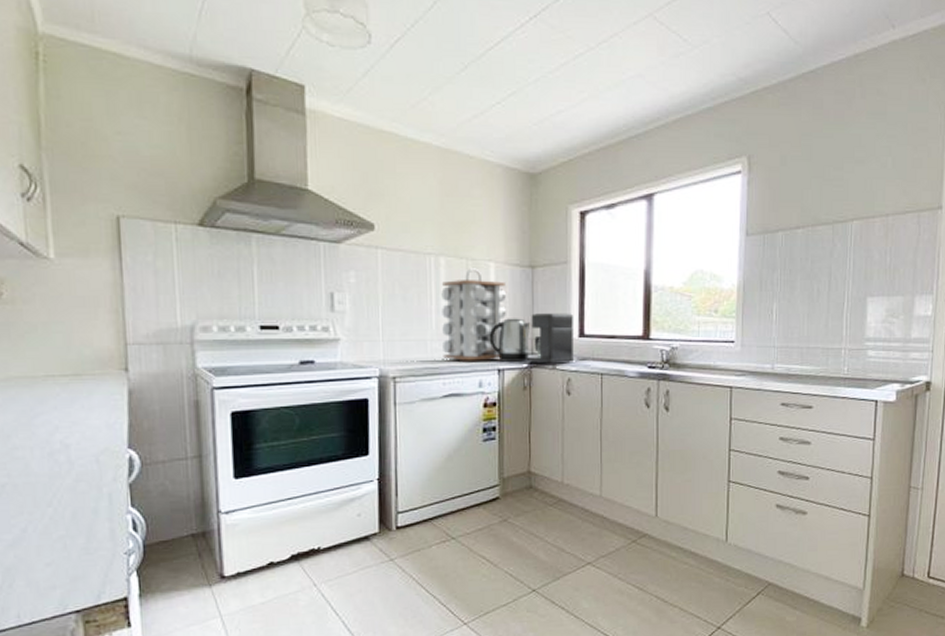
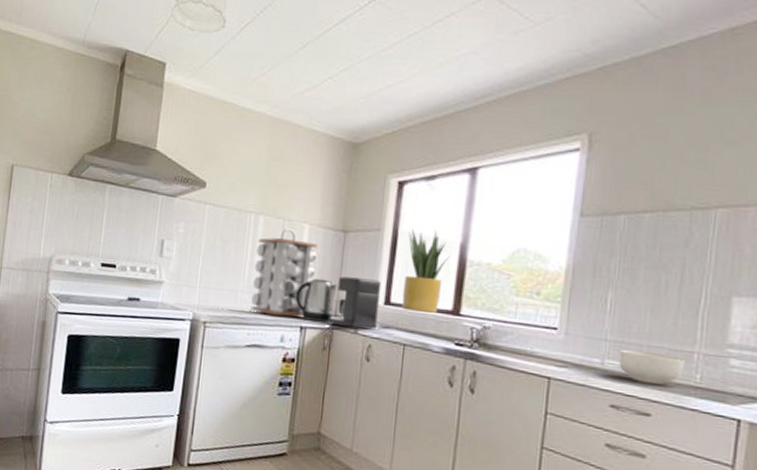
planter: none [595,259,637,340] -> present [402,229,451,313]
bowl: none [784,354,836,381] -> present [618,350,686,386]

